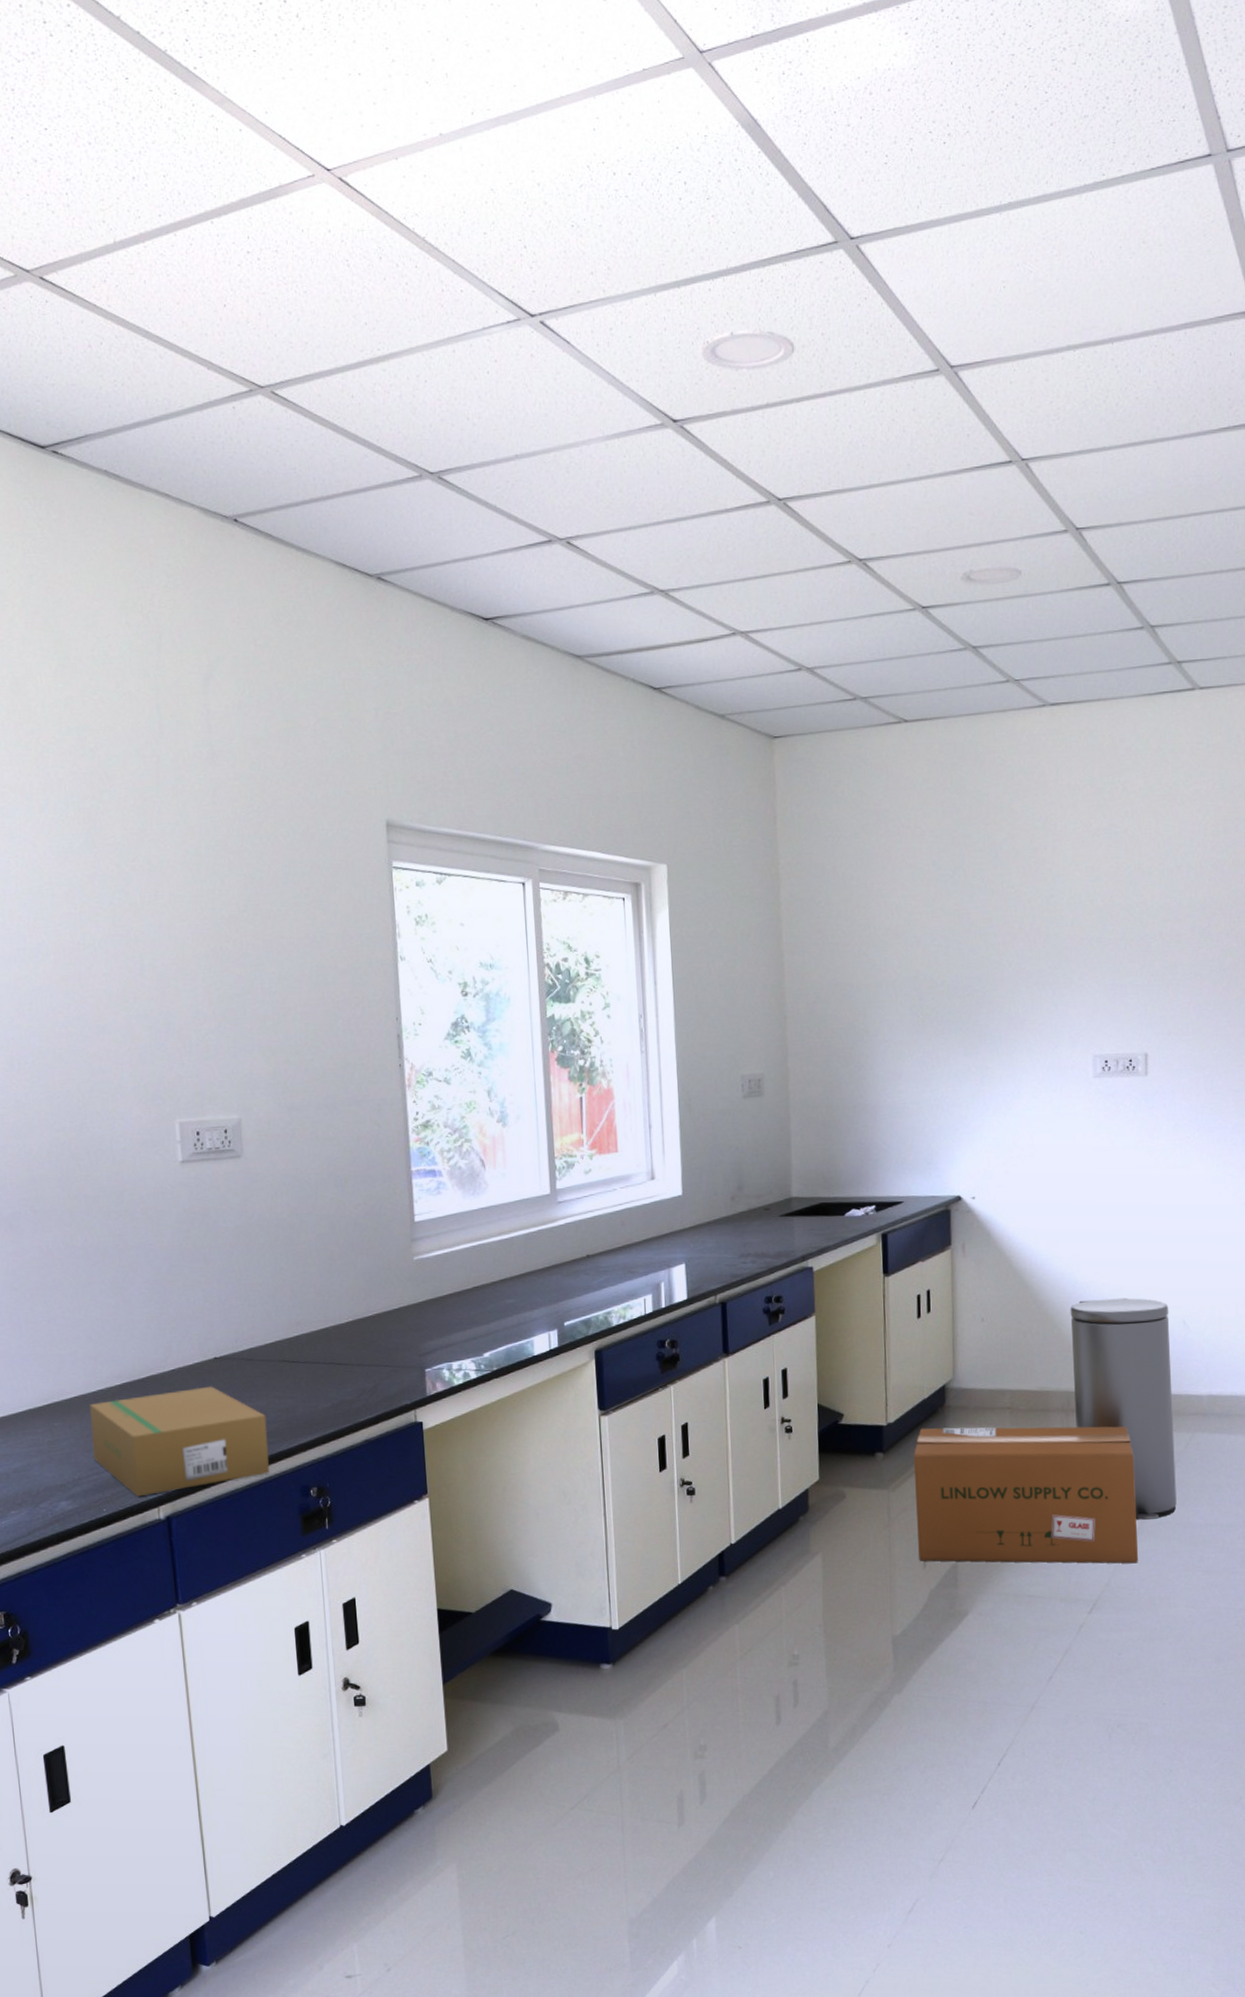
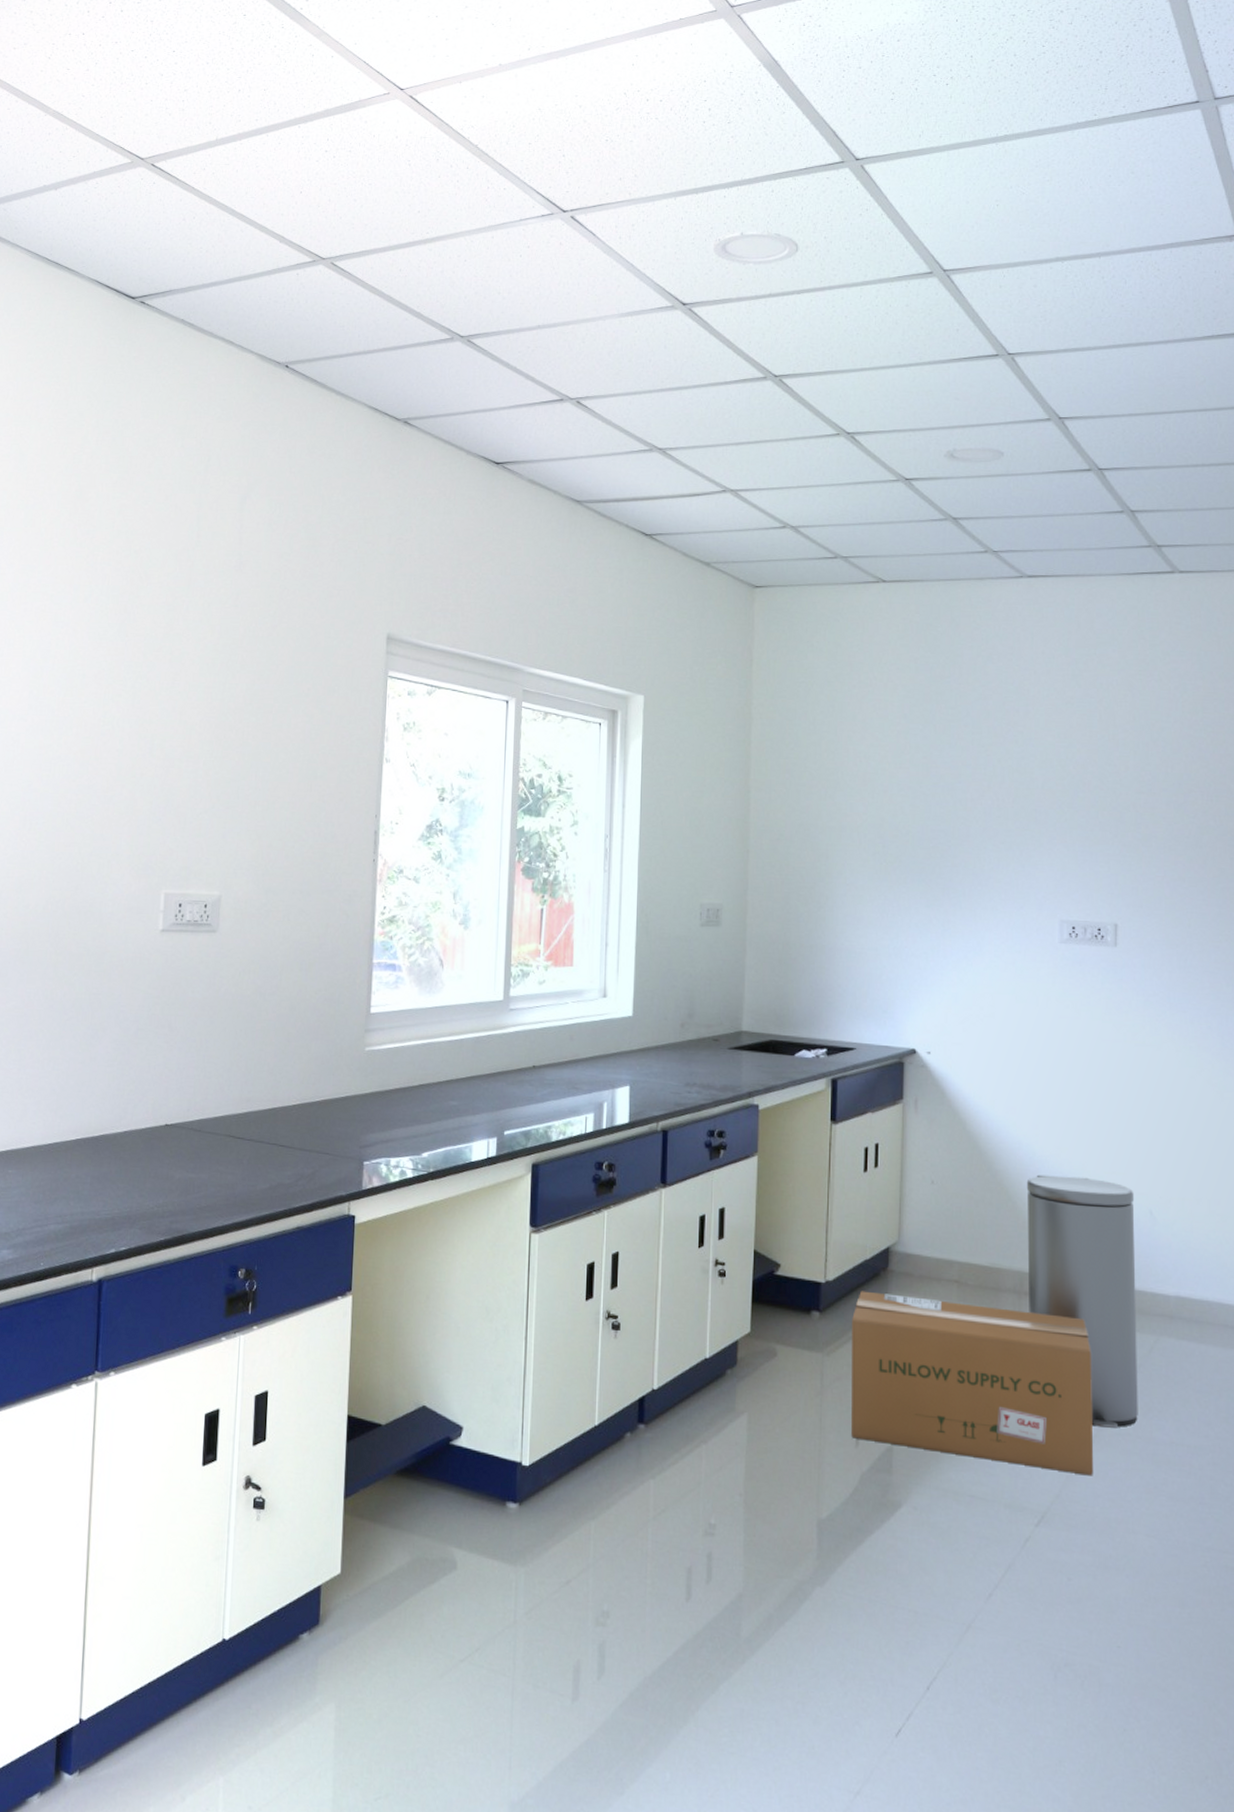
box: present [90,1386,269,1497] -> none [39,1151,206,1255]

